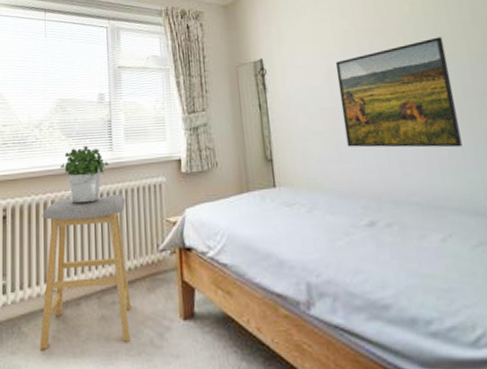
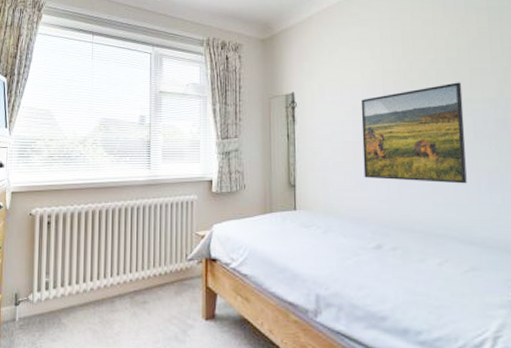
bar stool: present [39,194,132,350] -> none [77,208,160,339]
potted plant: present [60,146,109,203] -> none [102,163,147,214]

